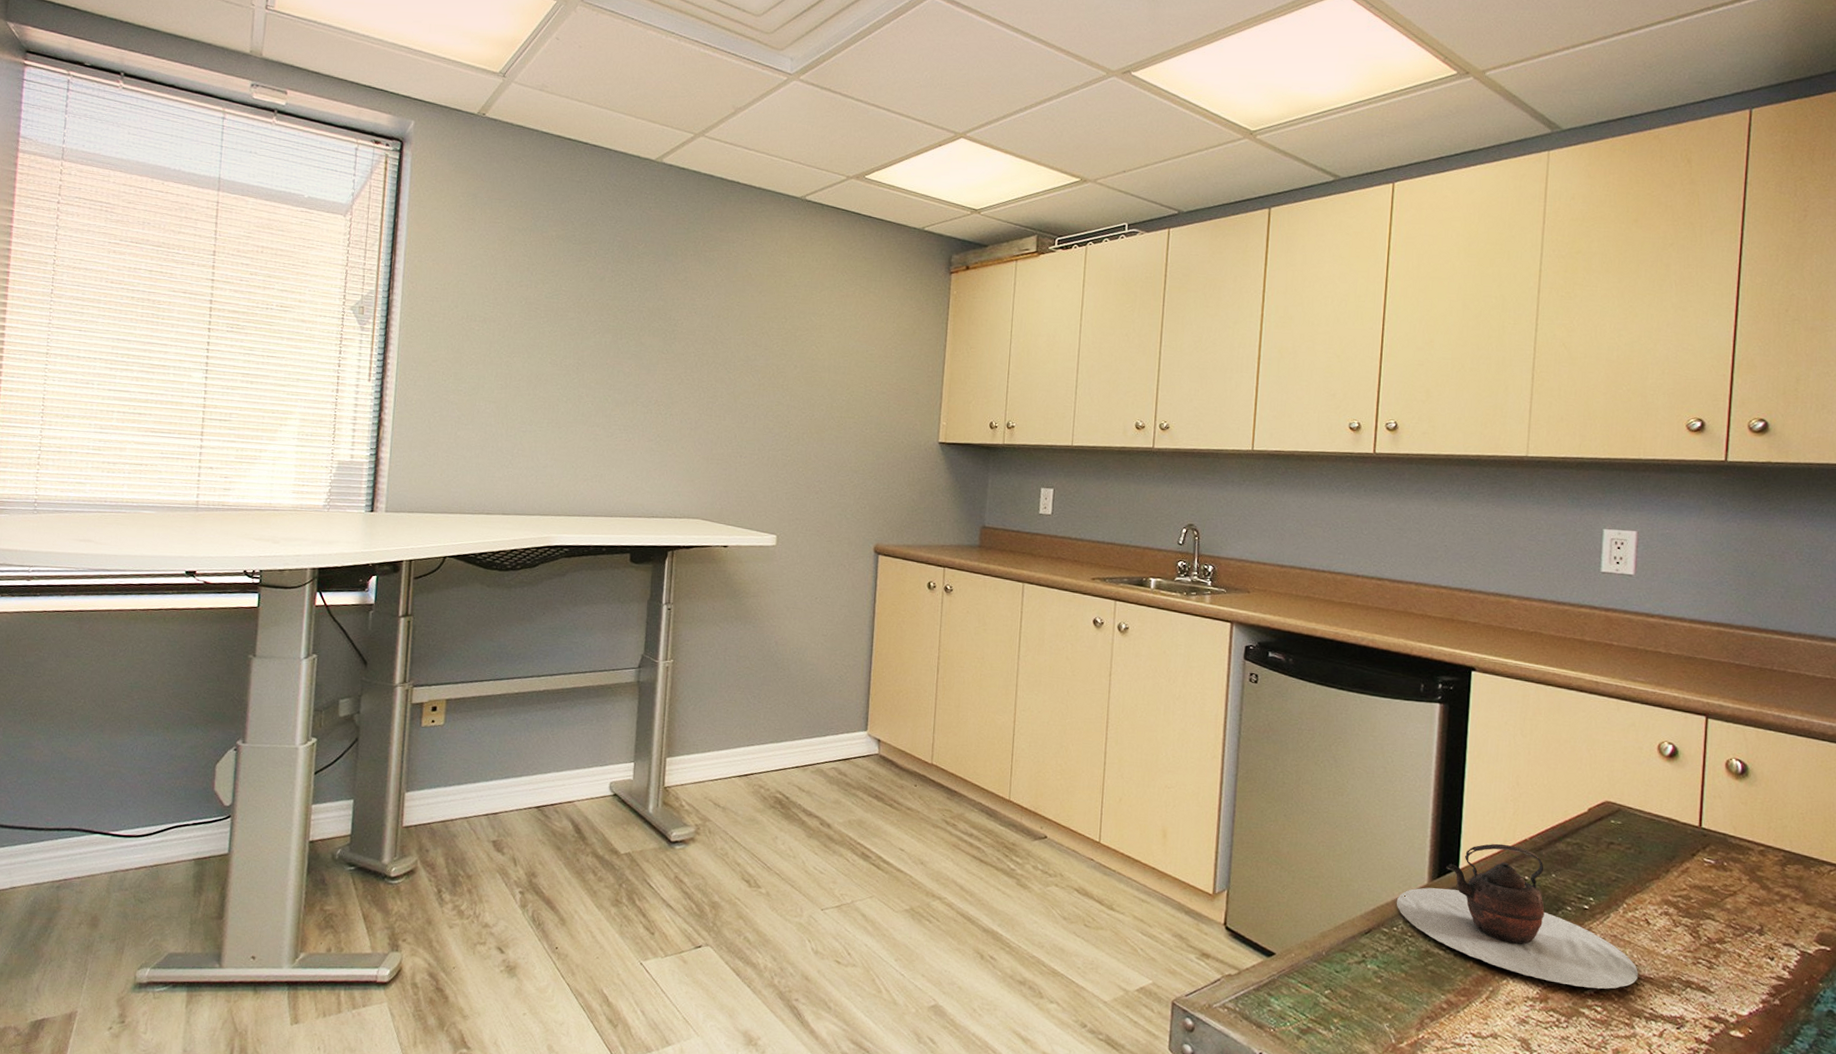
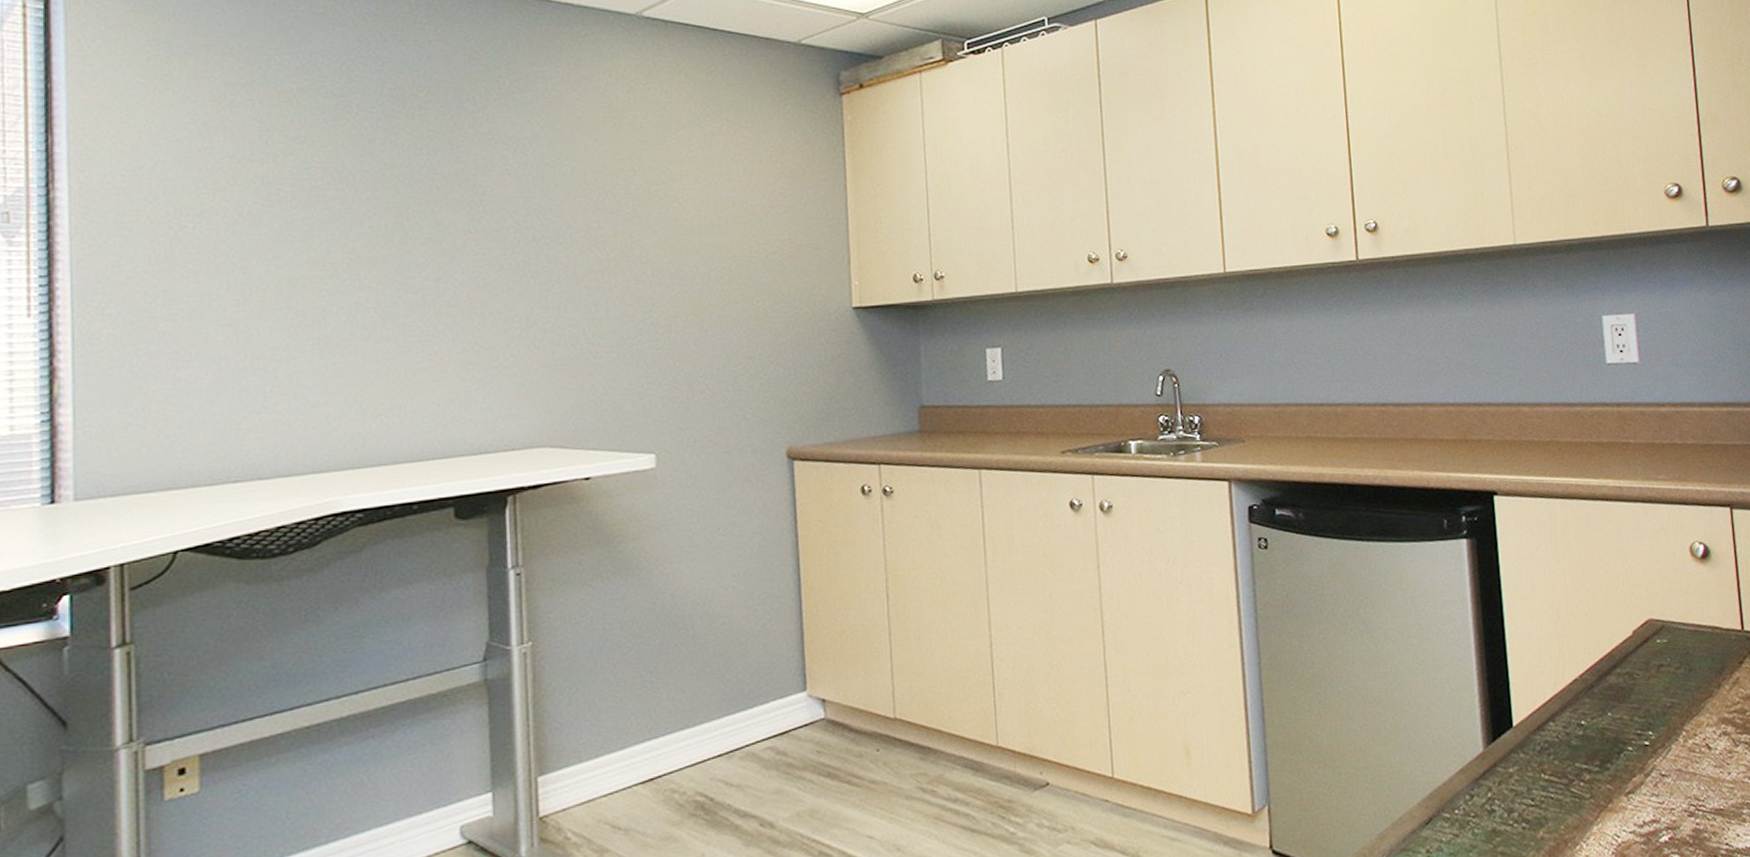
teapot: present [1396,843,1638,989] -> none [1453,688,1708,837]

